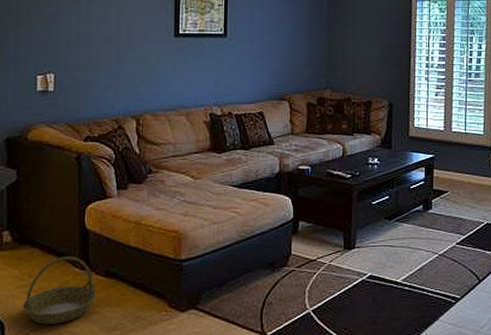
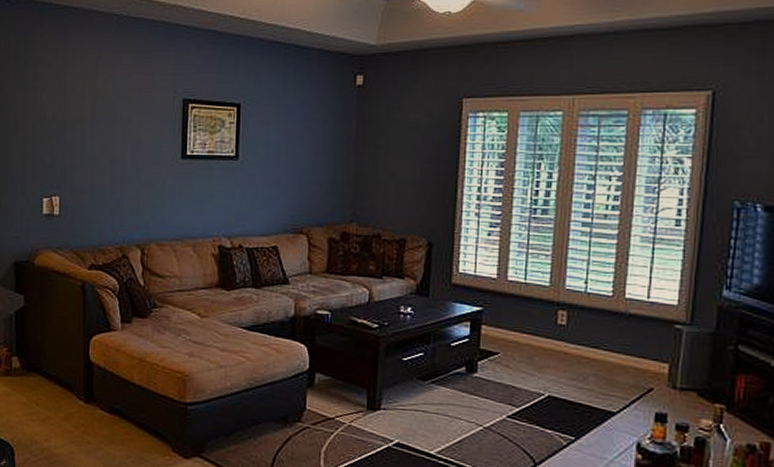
basket: present [23,255,96,325] -> none [31,387,100,456]

